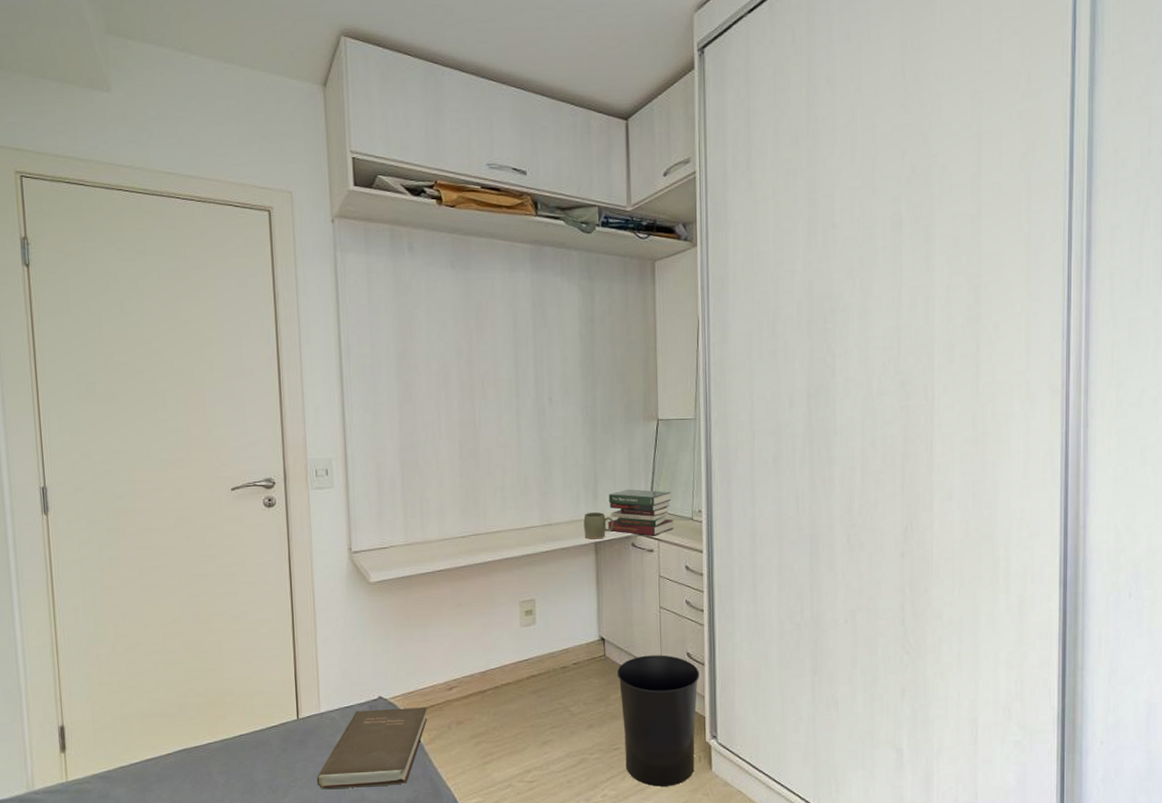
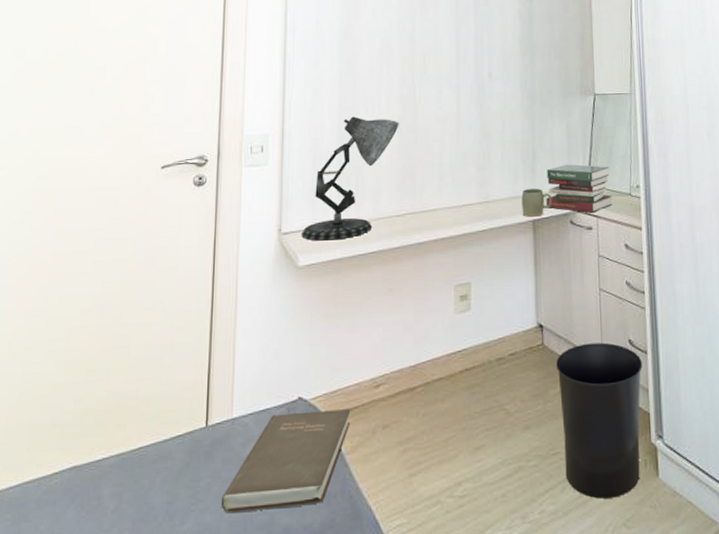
desk lamp: none [371,441,460,559] -> present [302,116,399,241]

